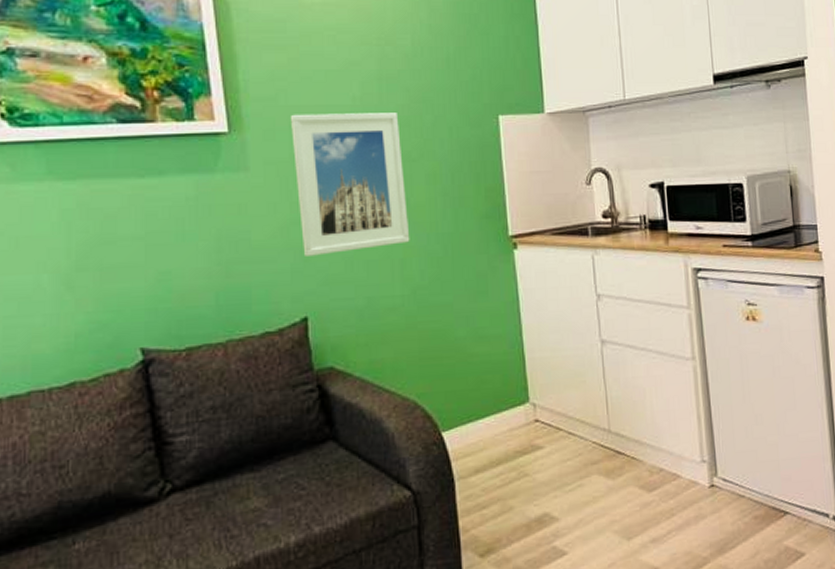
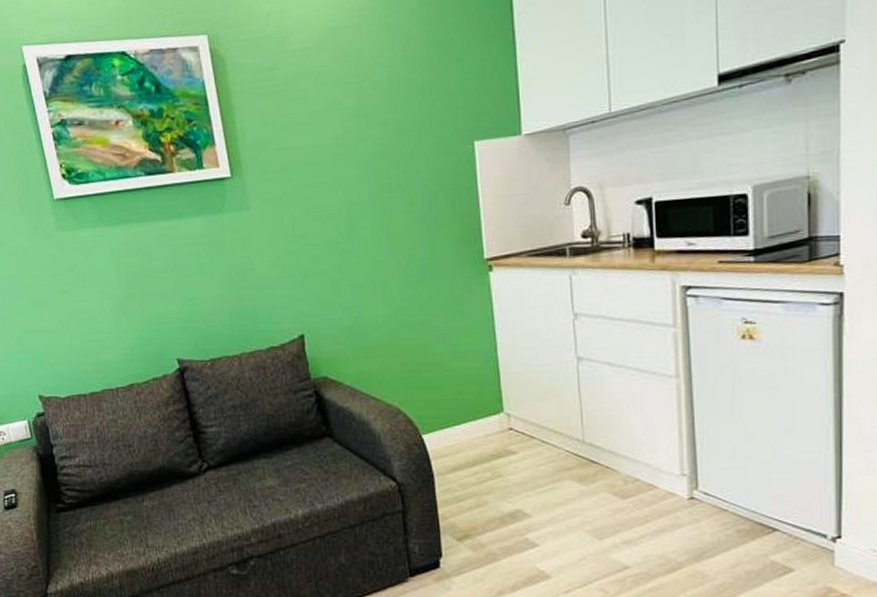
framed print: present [291,113,410,256] -> none [282,147,391,283]

